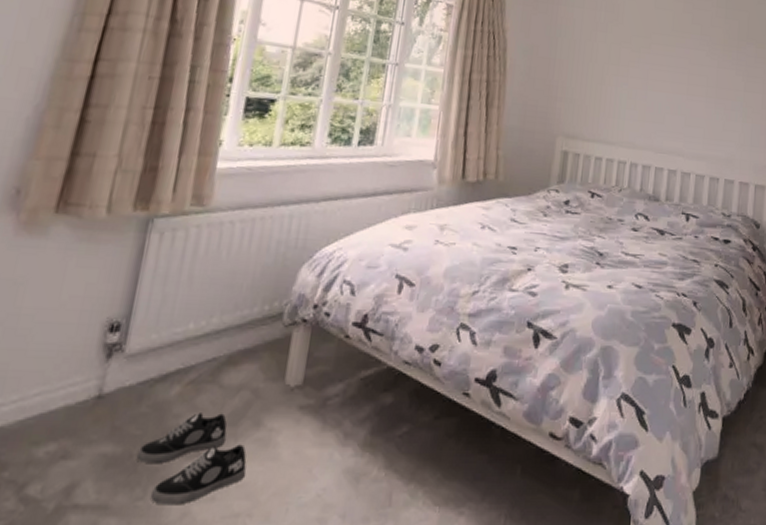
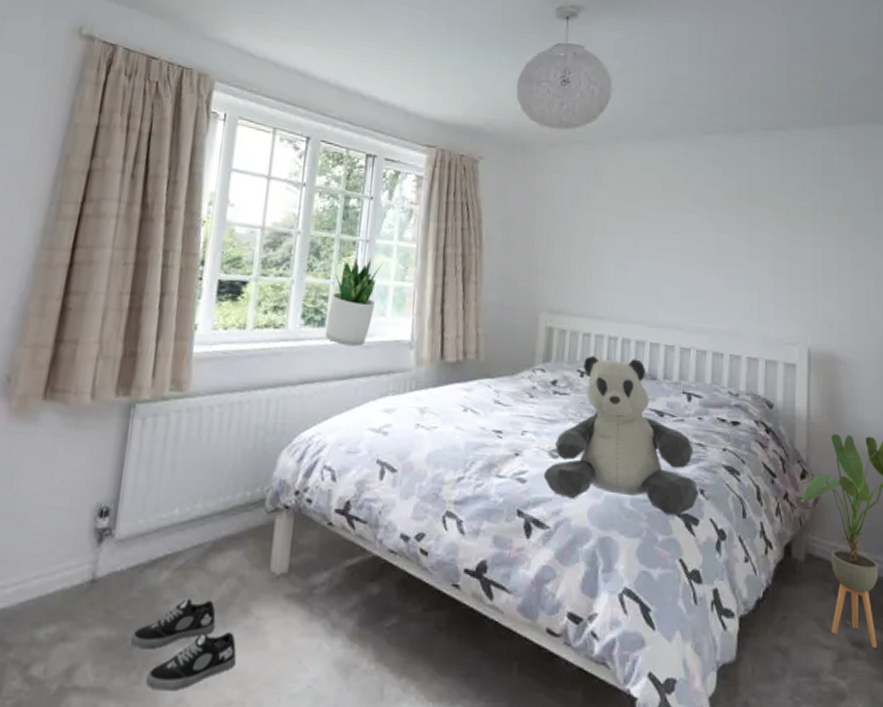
planter: none [350,81,412,166] -> present [325,258,384,347]
teddy bear: none [553,178,693,325] -> present [543,356,700,515]

